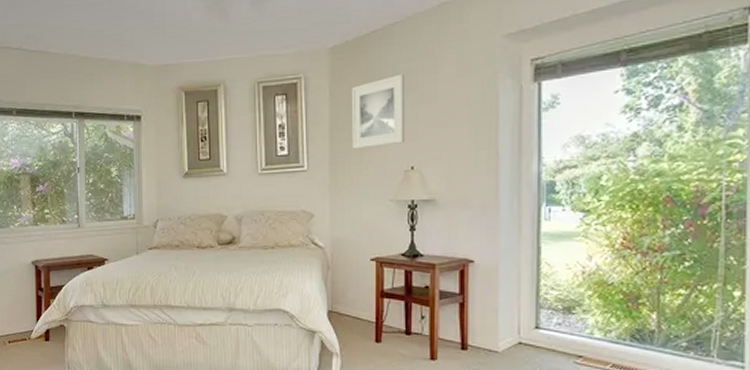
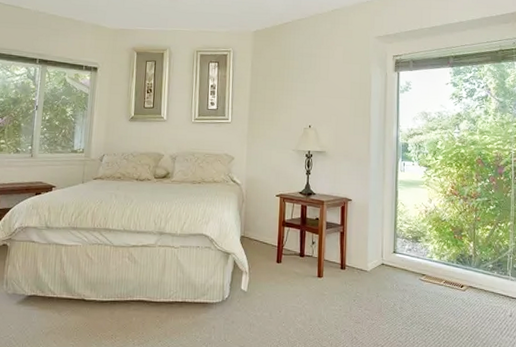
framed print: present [351,74,405,149] -> none [266,56,307,109]

